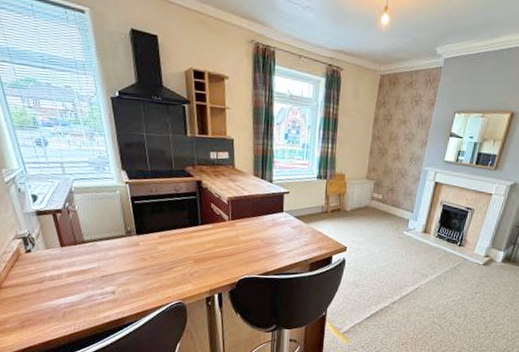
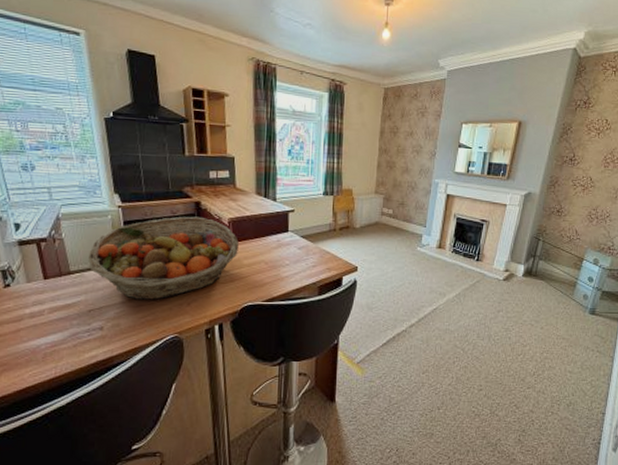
fruit basket: none [100,194,237,270] -> present [88,216,239,300]

